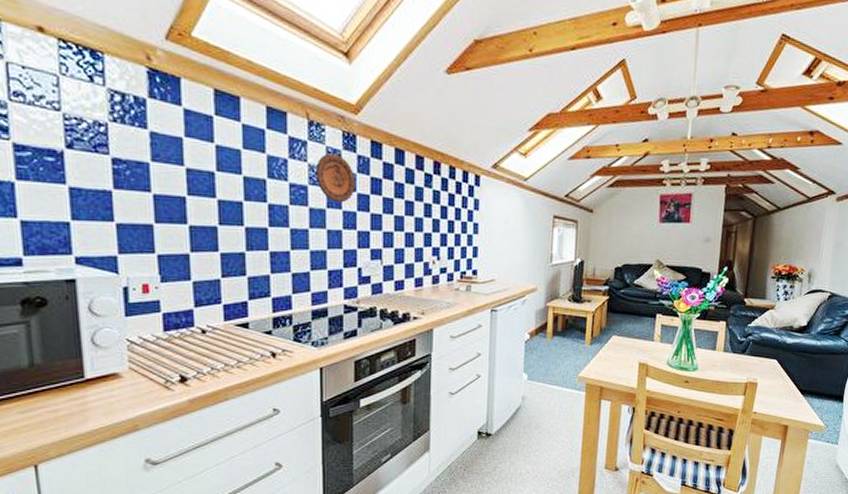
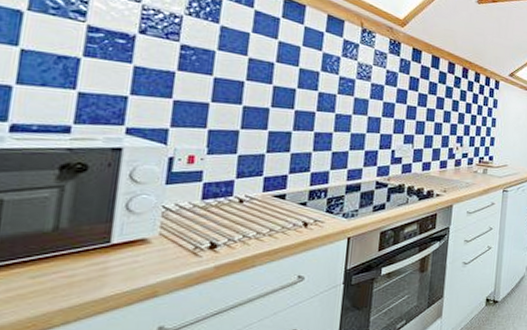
decorative plate: present [316,153,355,203] -> none [363,55,397,96]

